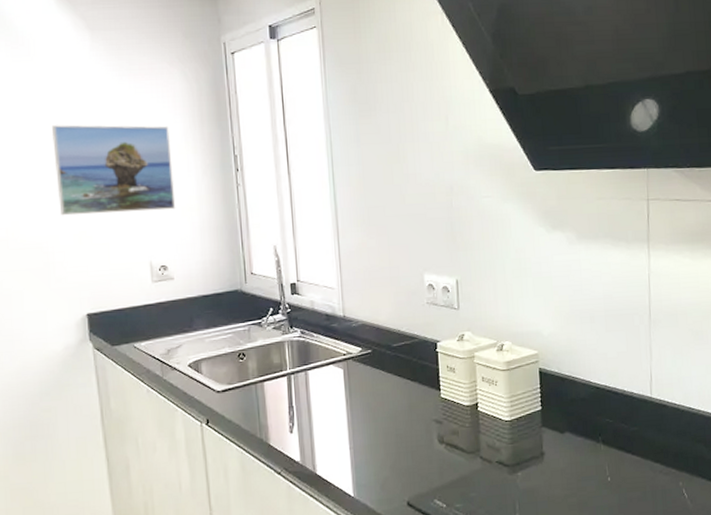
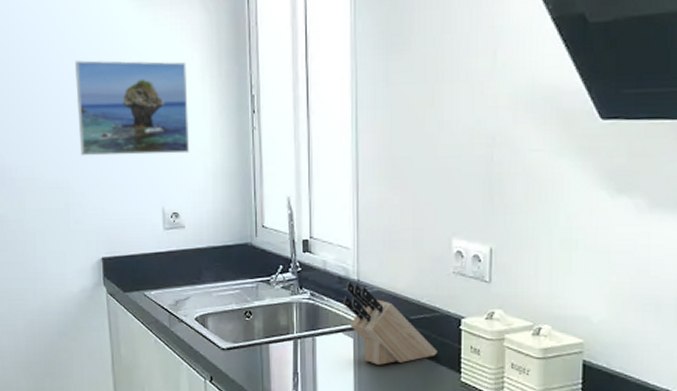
knife block: none [332,318,419,391] -> present [344,281,438,365]

